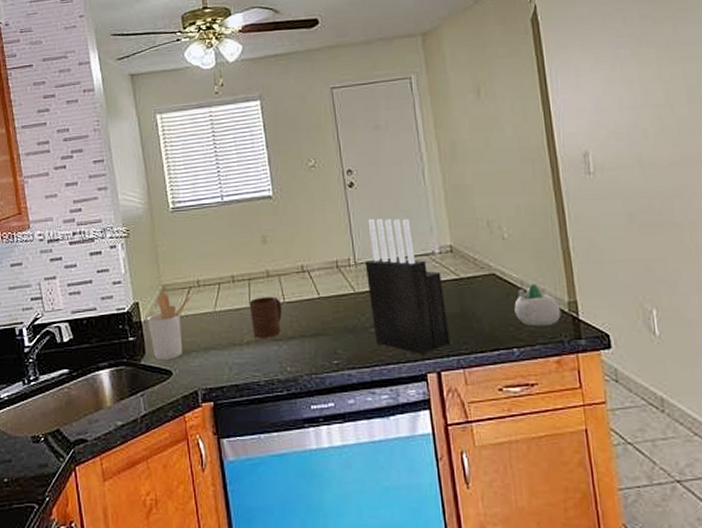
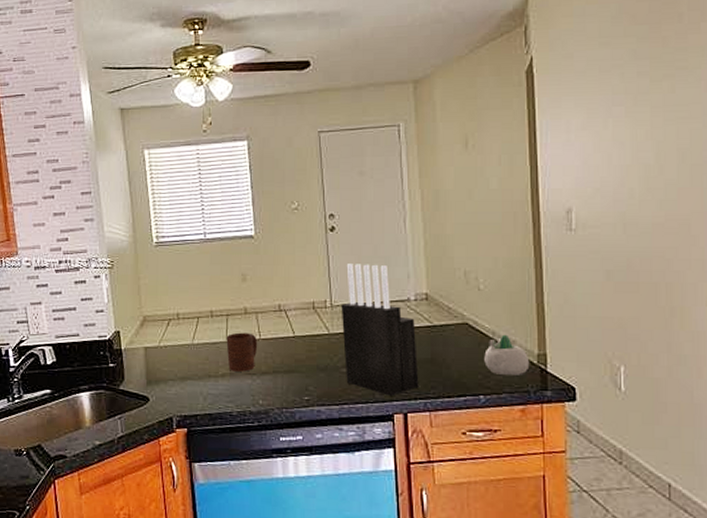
utensil holder: present [148,292,194,360] -> none [128,323,173,387]

